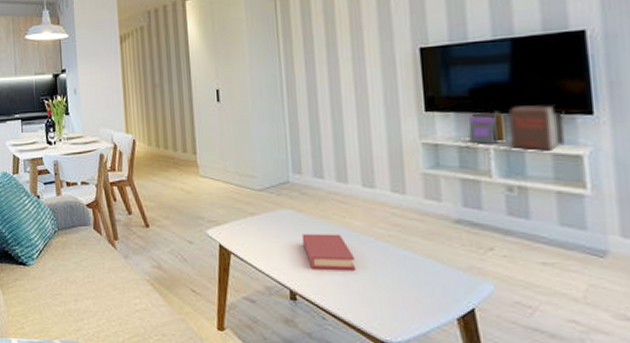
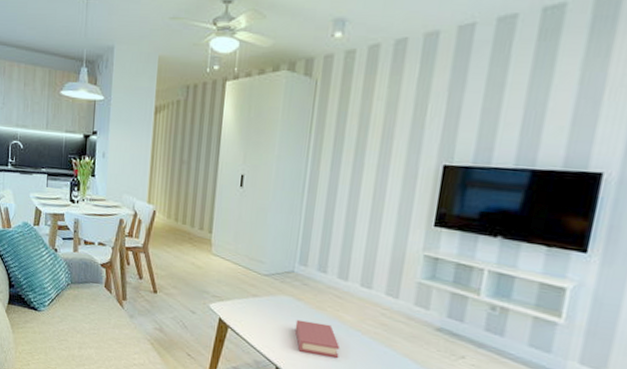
books: present [468,113,505,144] -> none [468,235,505,266]
books: present [508,105,565,153] -> none [503,234,559,281]

